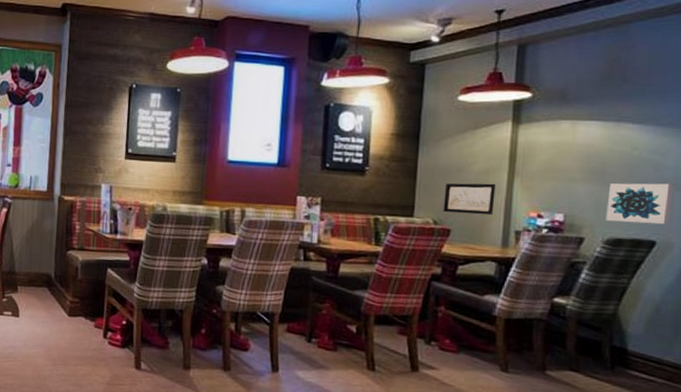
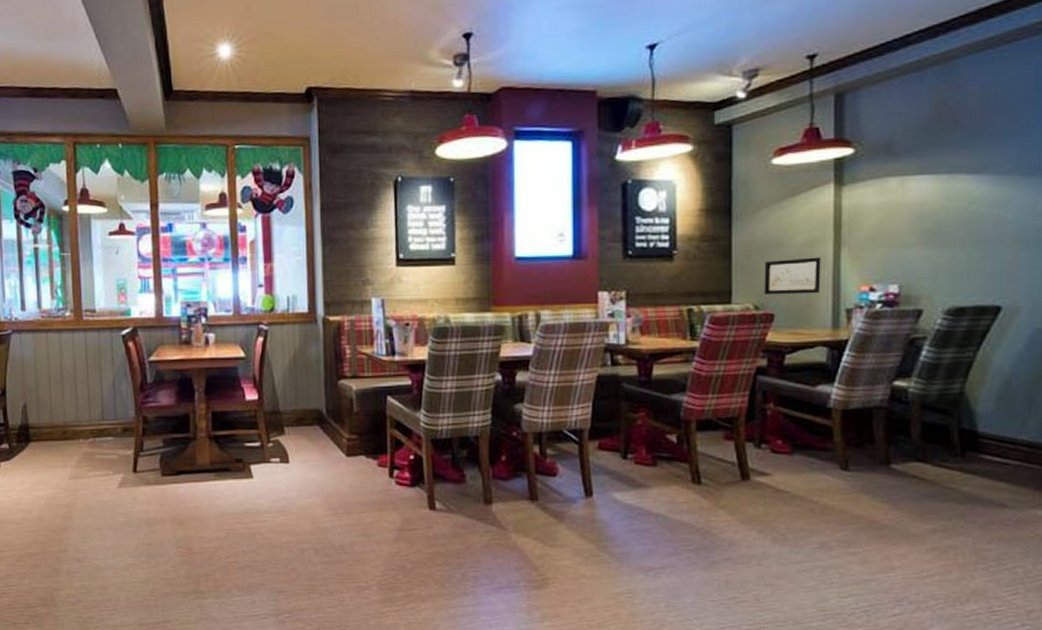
wall art: present [606,183,673,225] -> none [945,239,1016,289]

